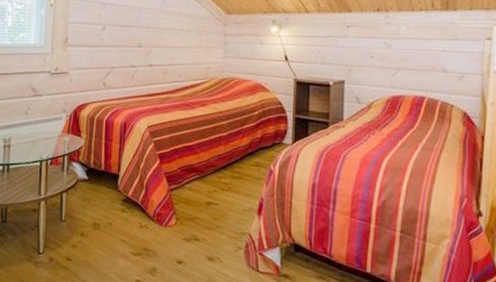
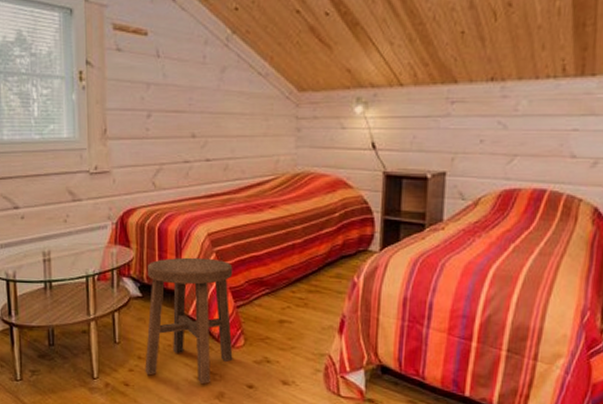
stool: none [86,146,168,259] -> present [145,257,233,384]

